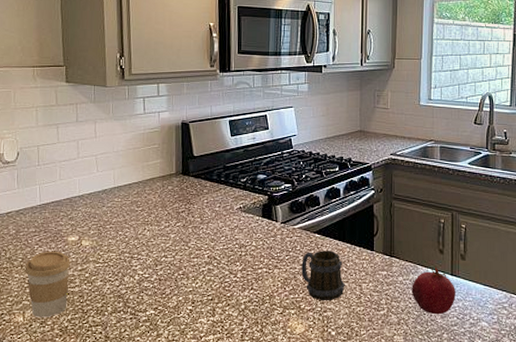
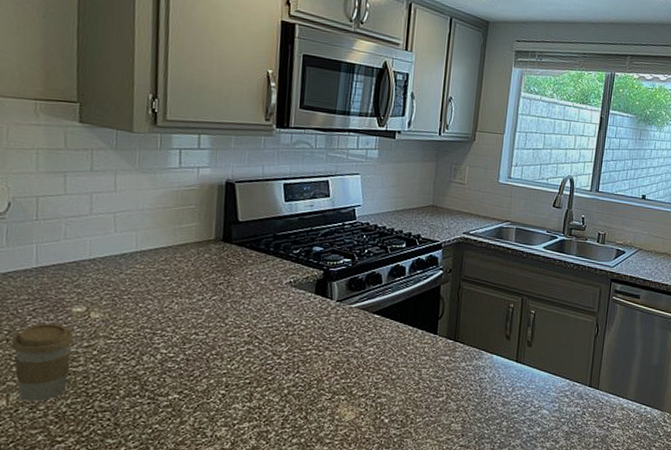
mug: present [301,251,345,301] -> none [355,332,403,387]
fruit: present [411,266,457,315] -> none [473,353,520,402]

